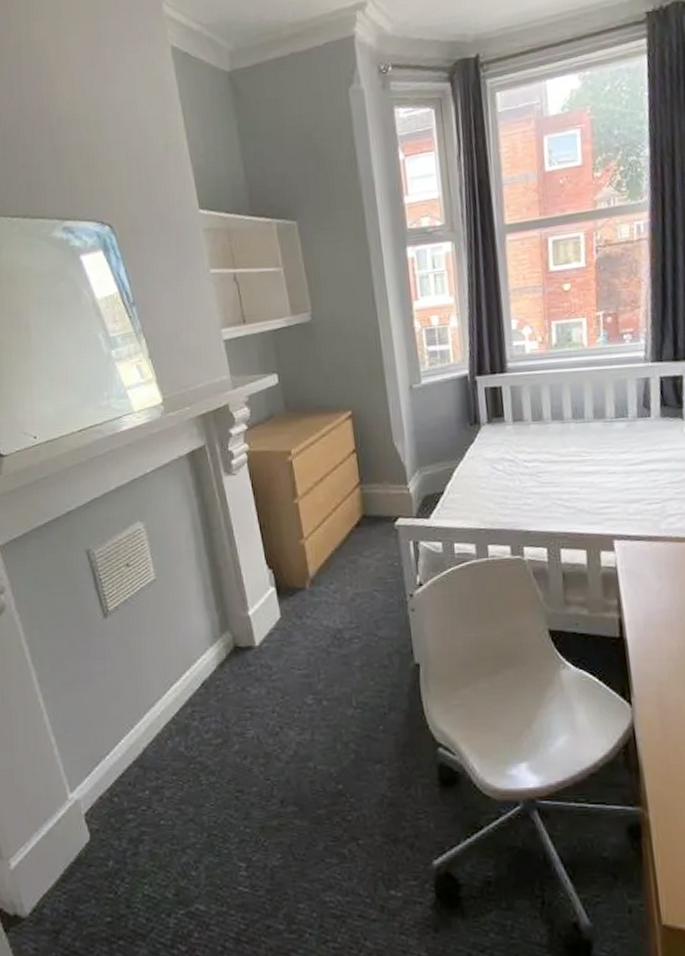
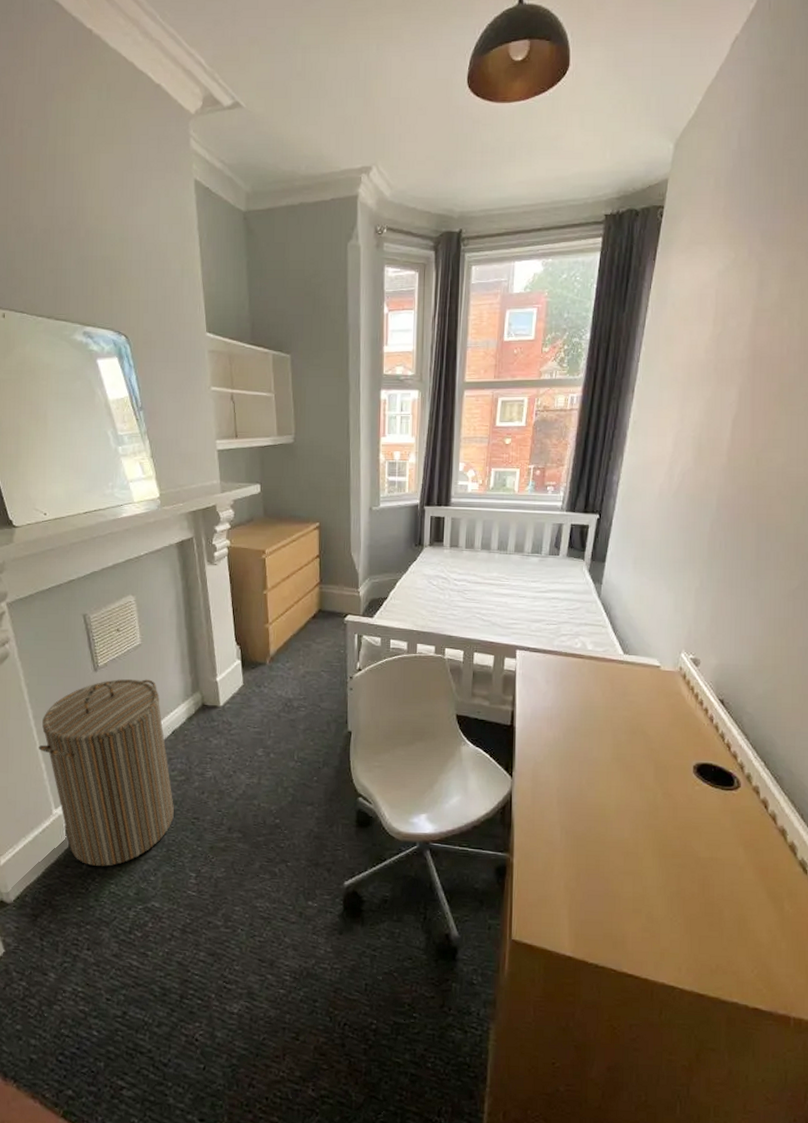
laundry hamper: none [46,621,213,862] -> present [38,678,174,866]

